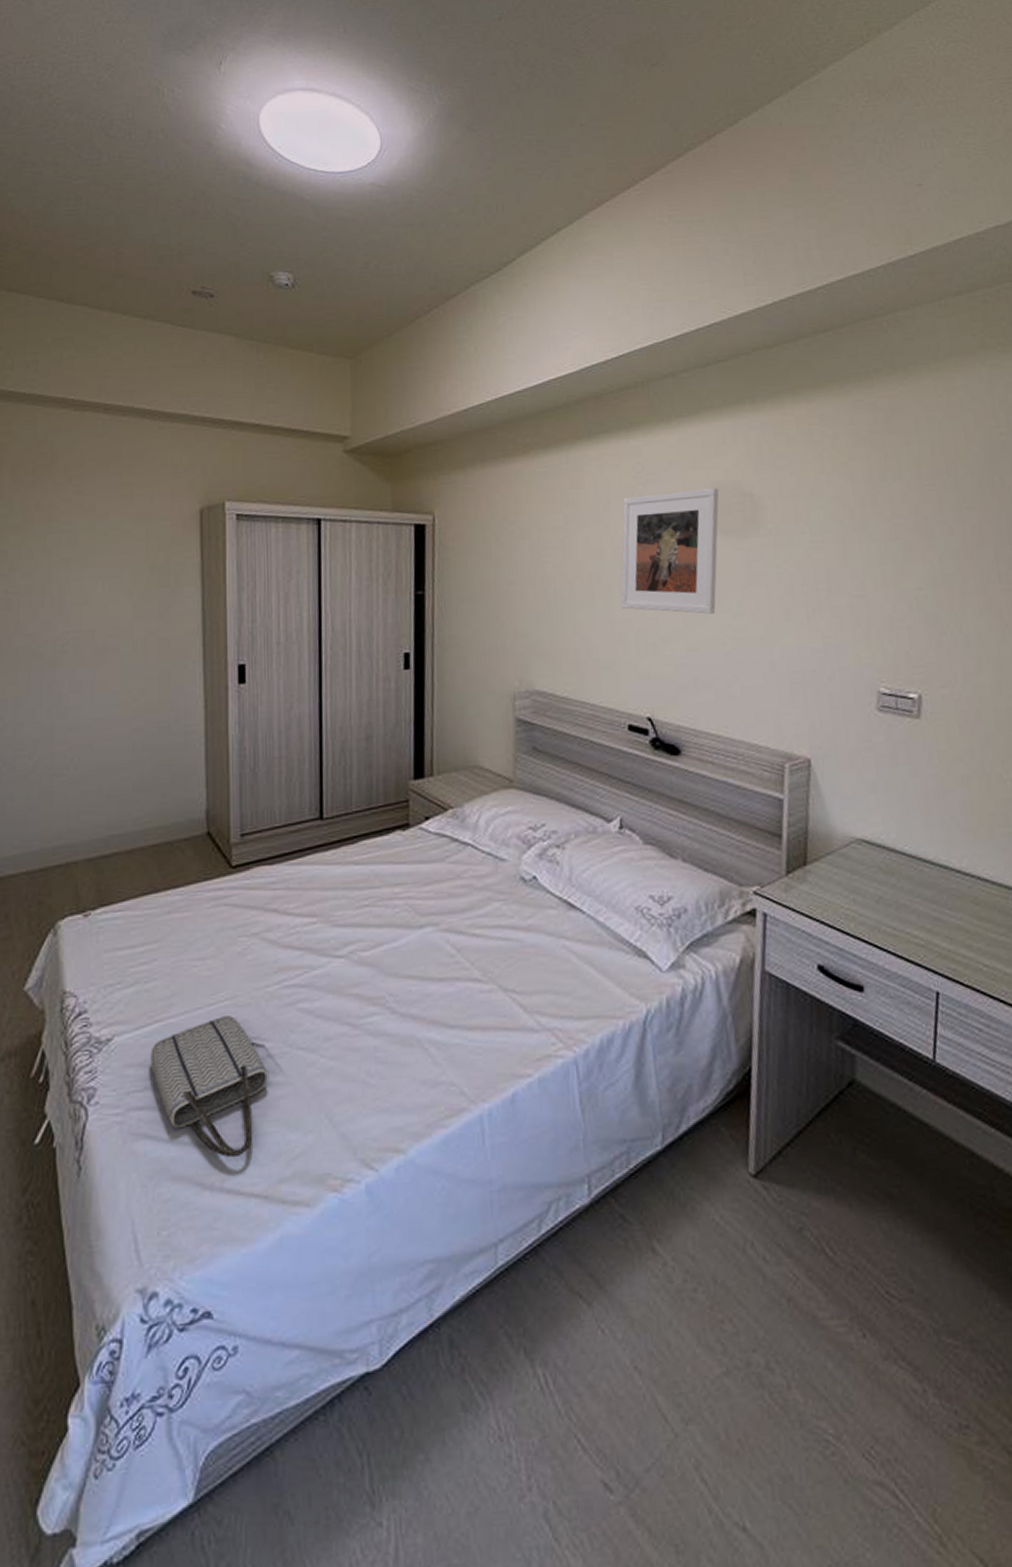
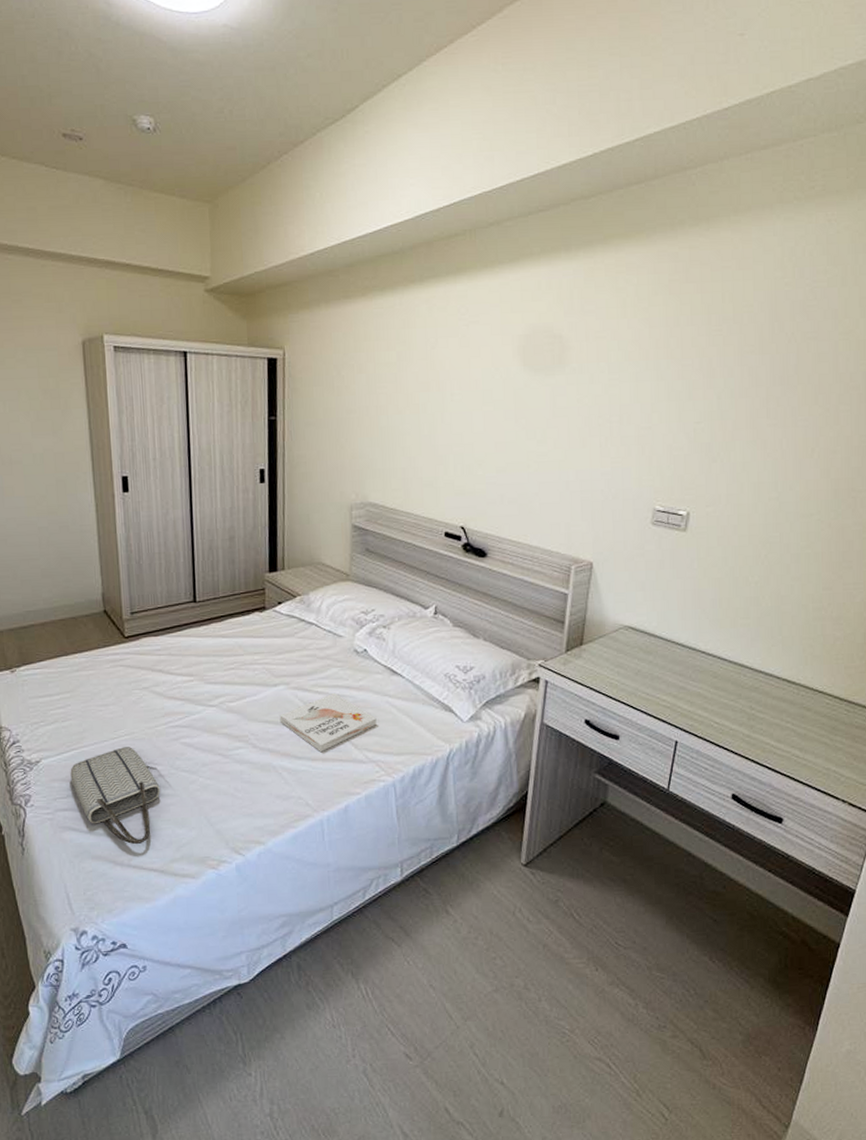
book: none [426,935,551,1017] -> present [280,692,377,752]
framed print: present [621,488,719,614] -> none [443,330,533,441]

